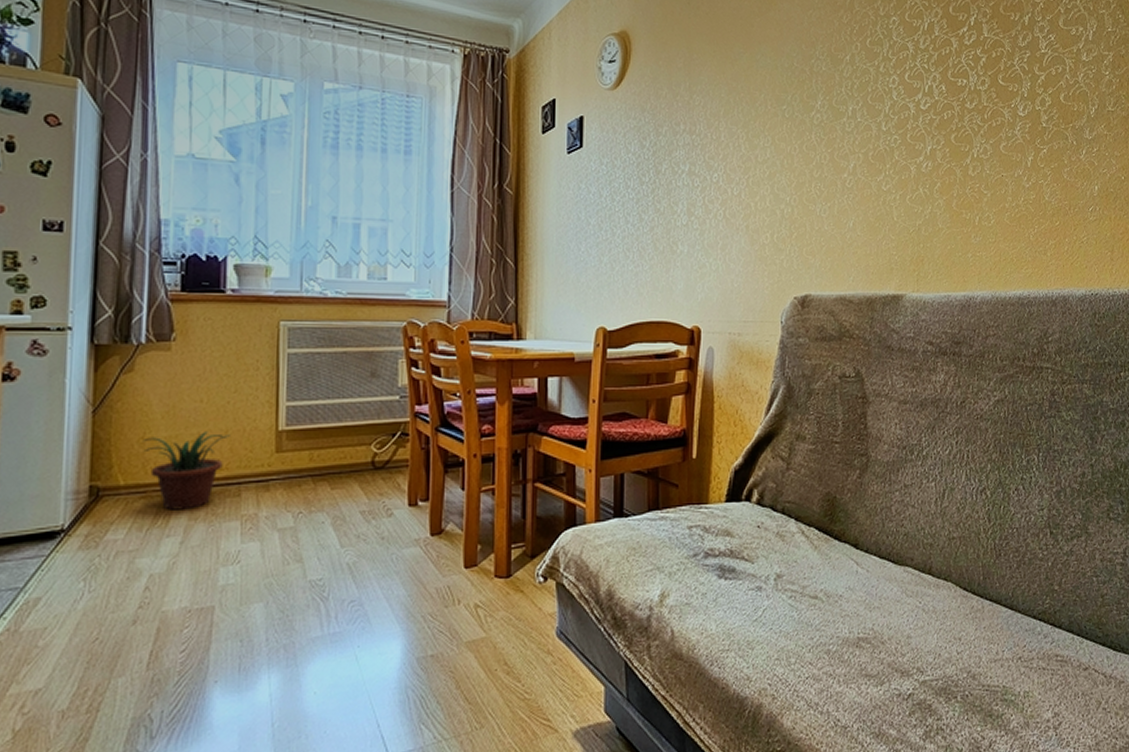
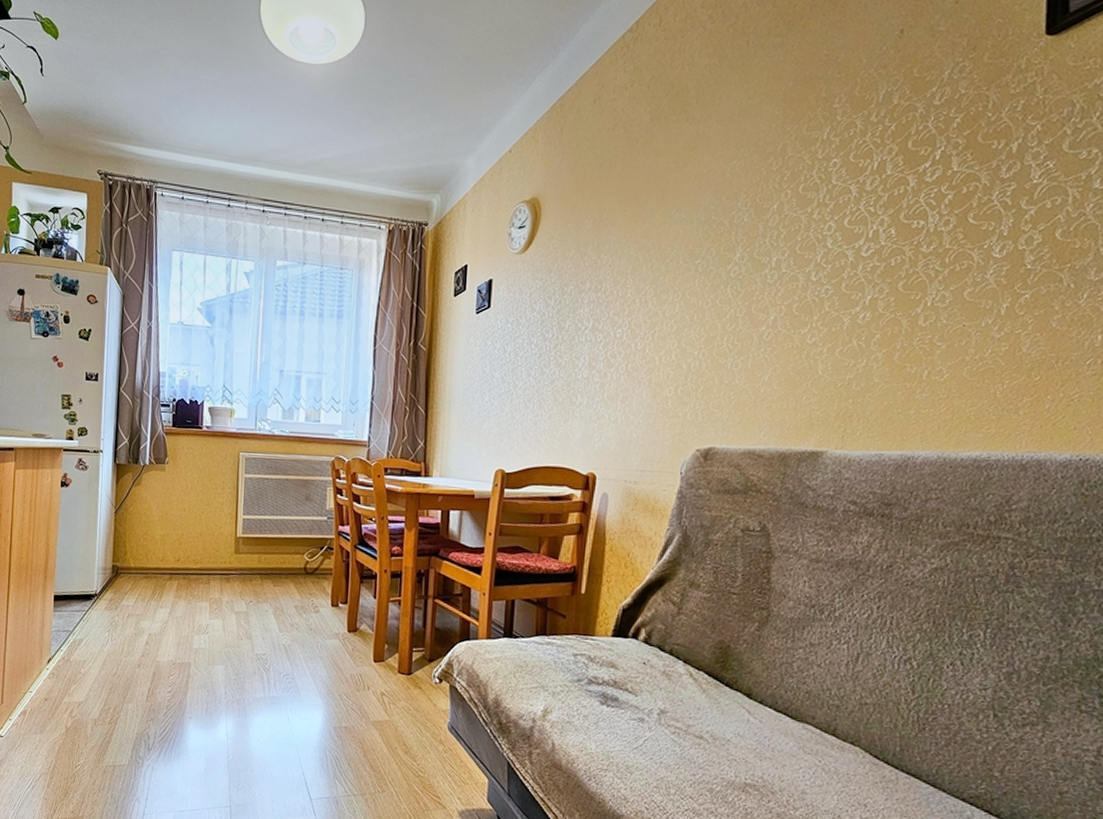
potted plant: present [142,431,230,510] -> none [145,533,203,590]

